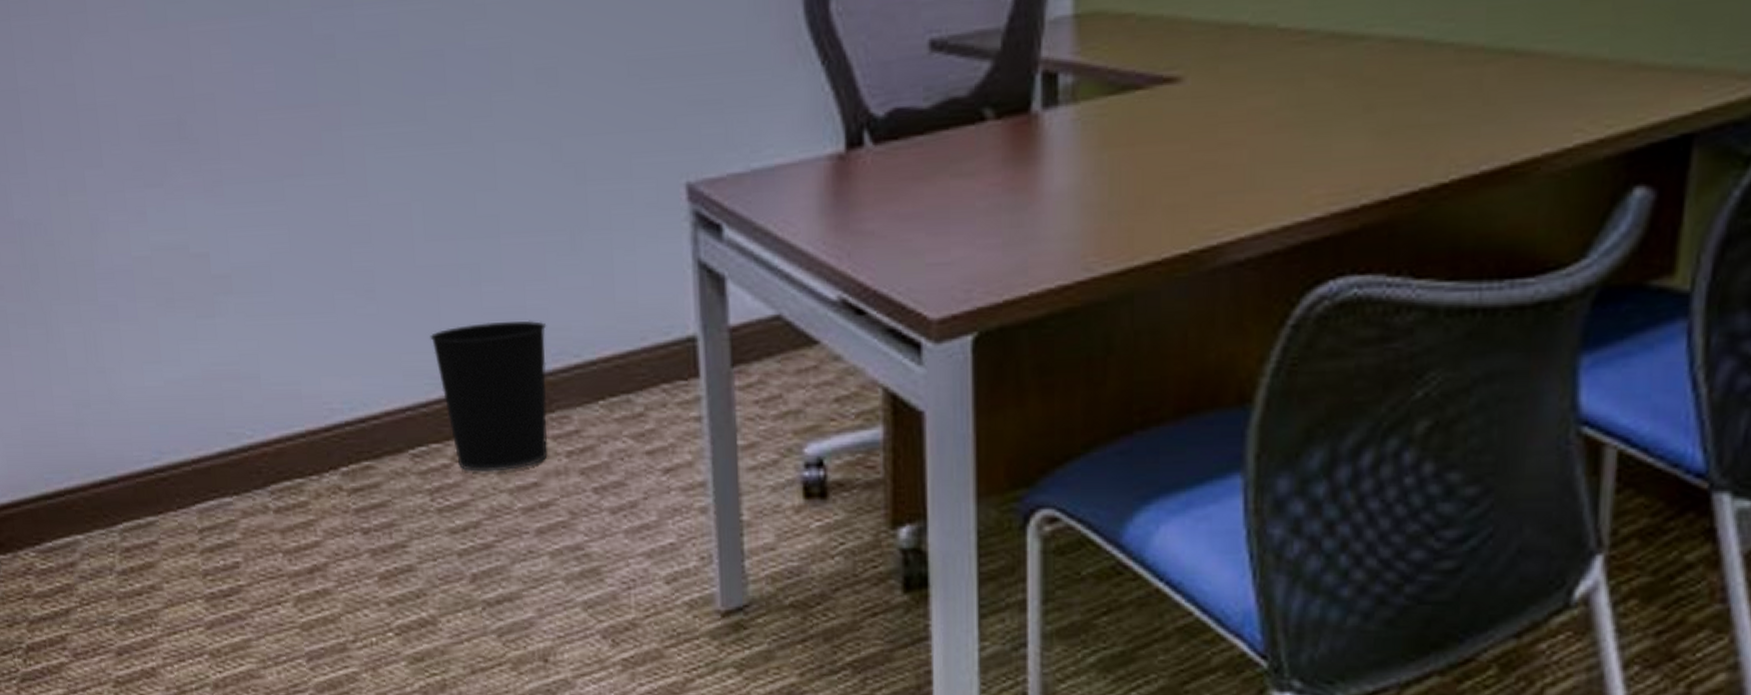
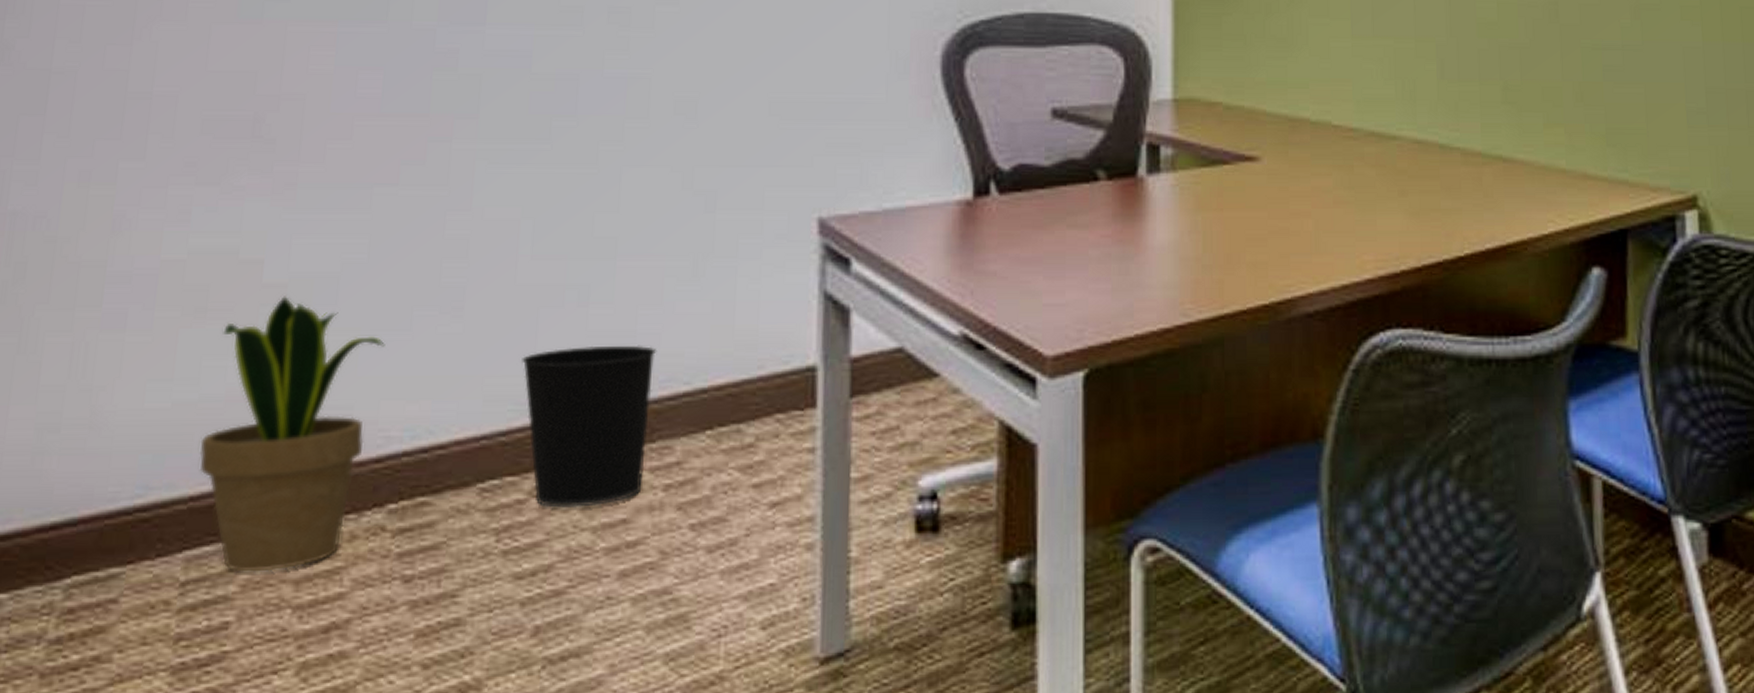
potted plant: none [190,285,317,523] -> present [199,296,385,572]

